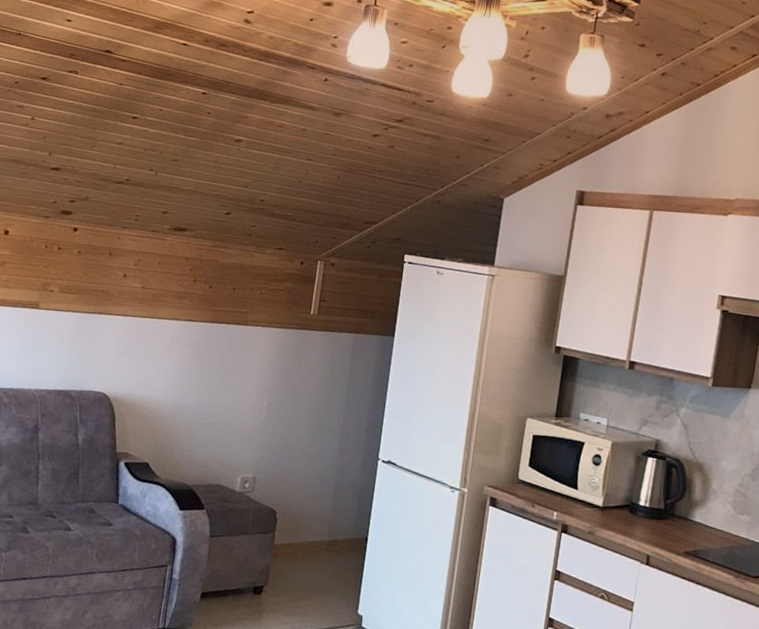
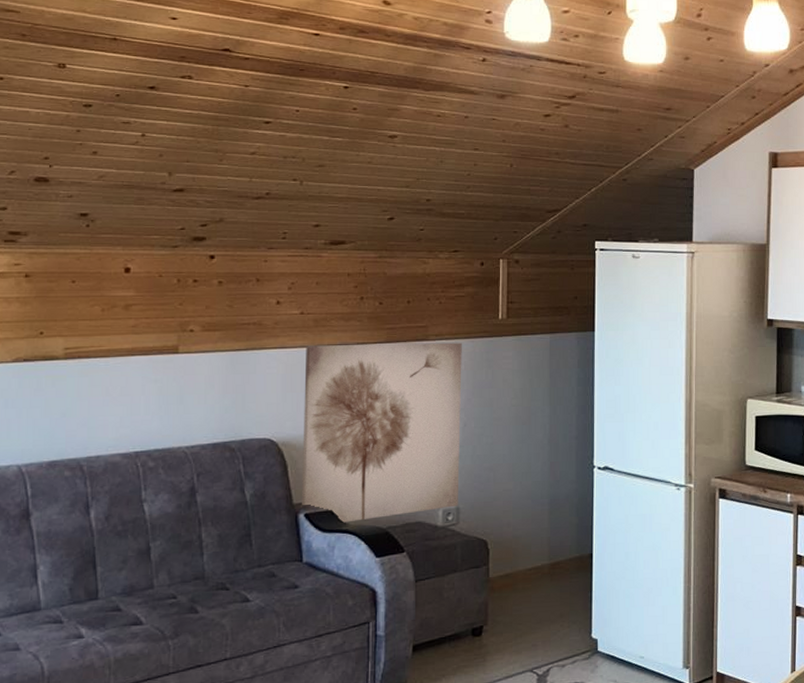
wall art: none [122,316,276,477] -> present [301,342,462,523]

